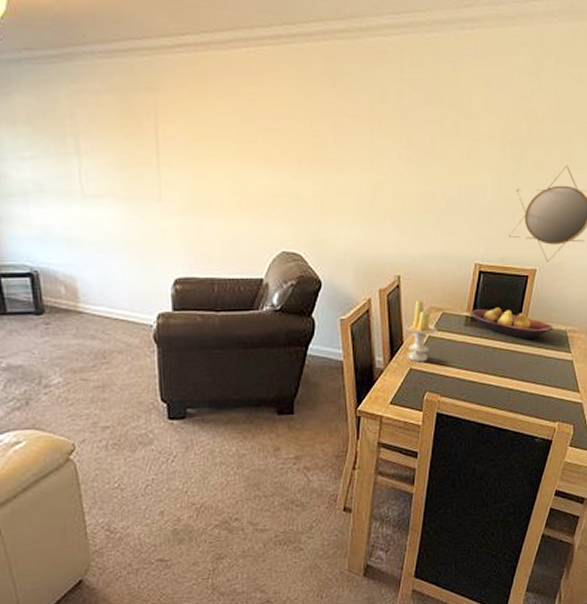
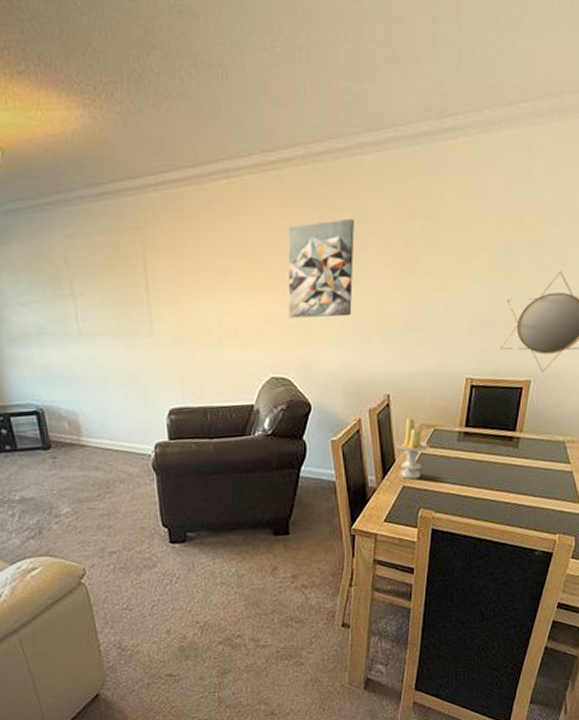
wall art: none [303,97,372,195] -> present [288,218,355,318]
fruit bowl: present [470,307,553,340] -> none [463,421,551,452]

